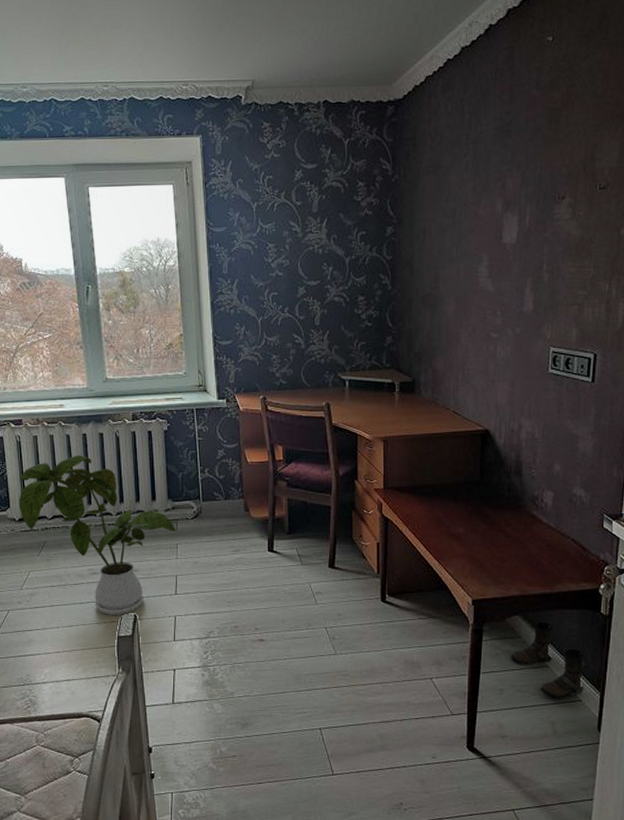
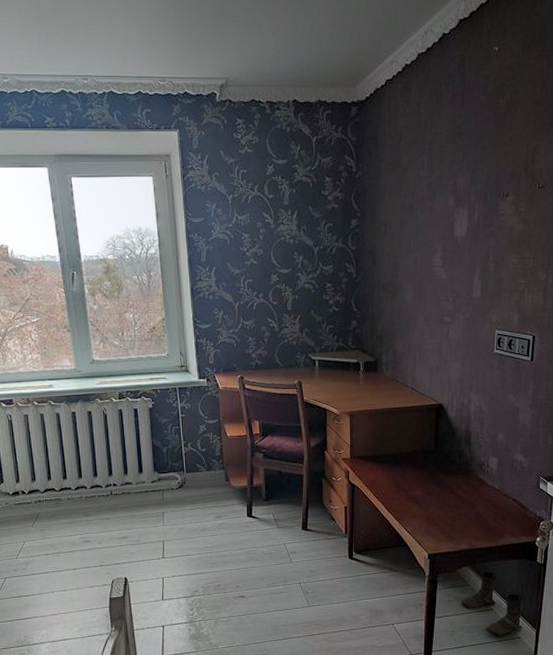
house plant: present [19,455,178,615] -> none [12,432,164,579]

